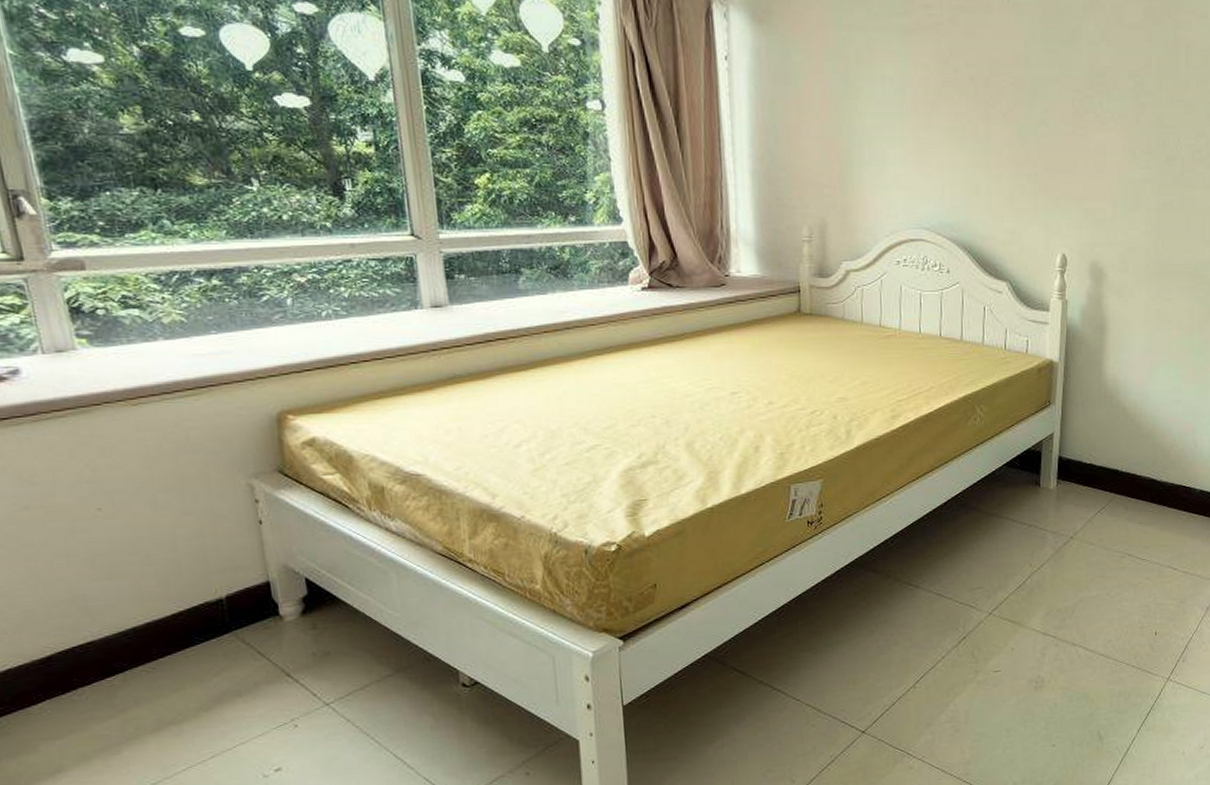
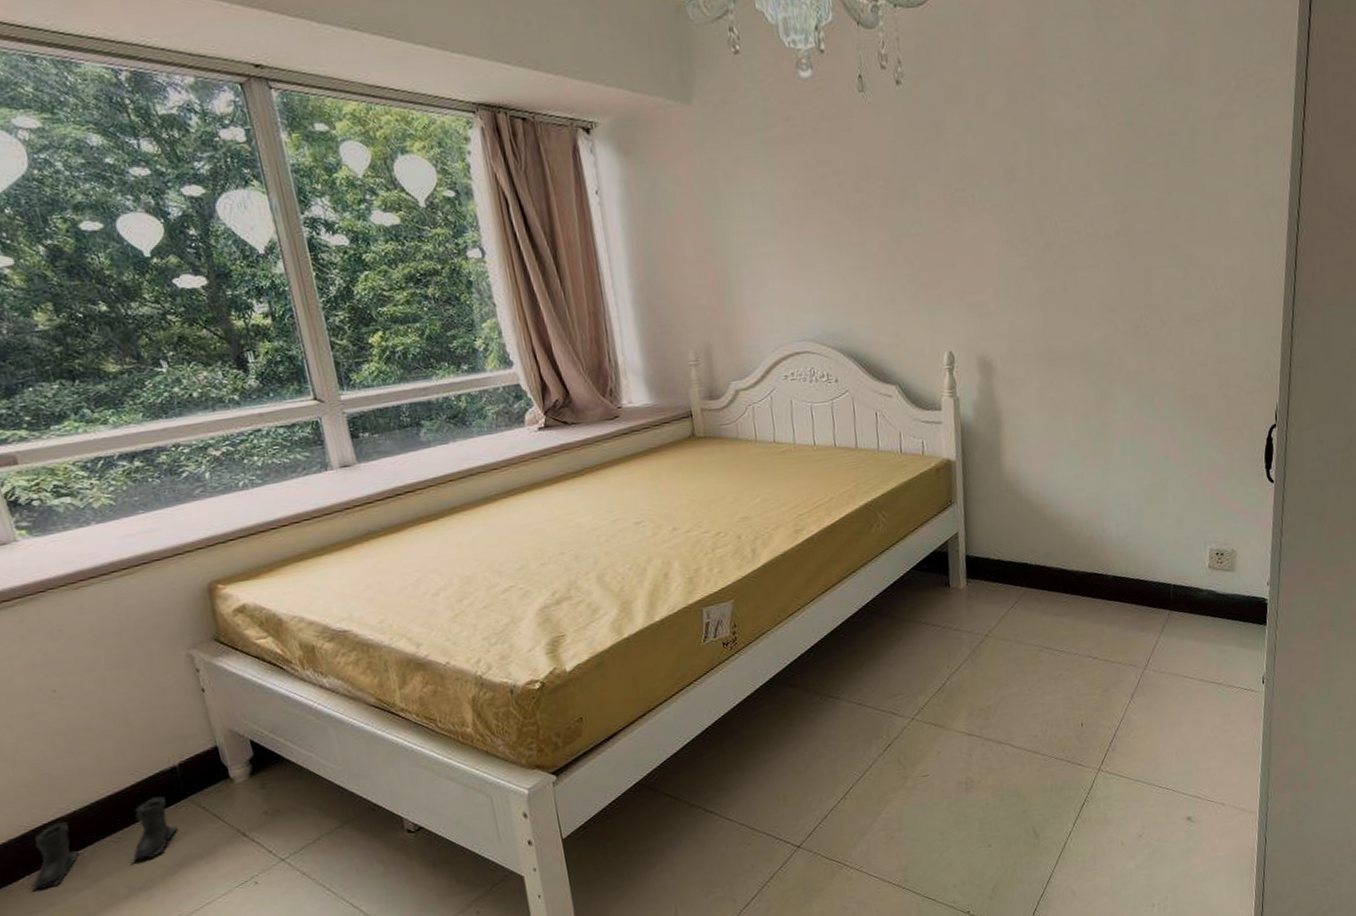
boots: none [51,628,217,717] -> present [31,796,178,892]

